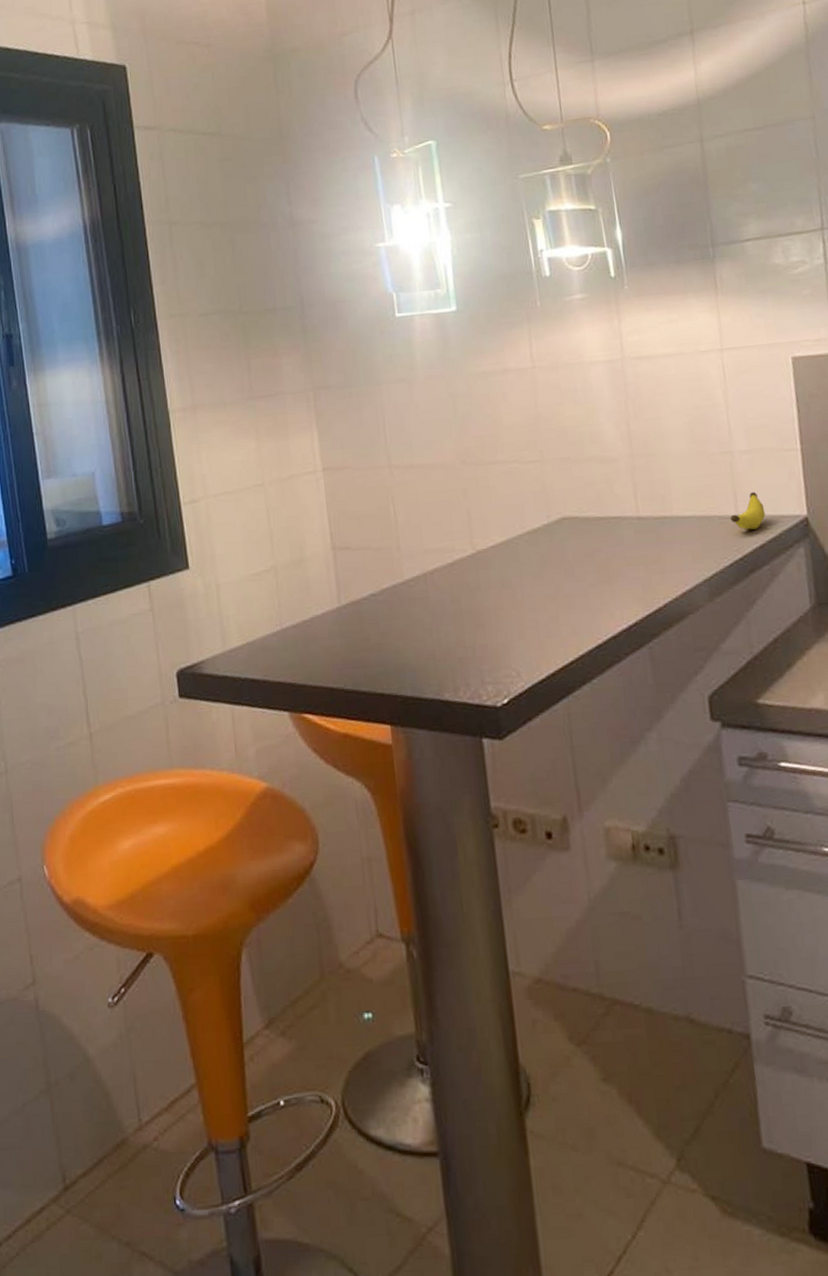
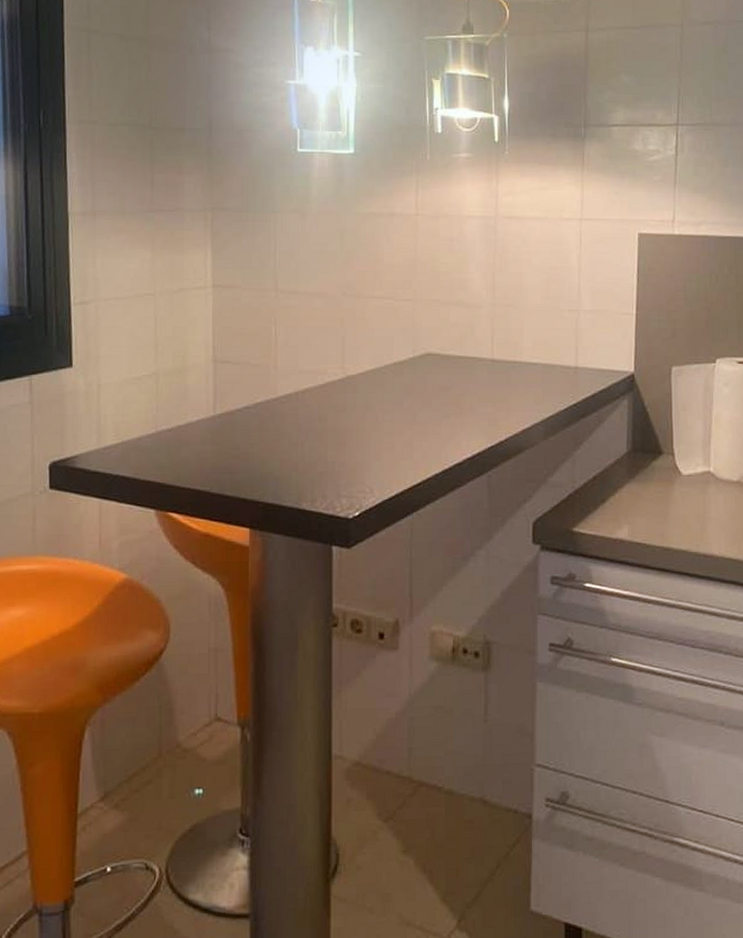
banana: present [730,492,766,530] -> none [571,348,600,380]

